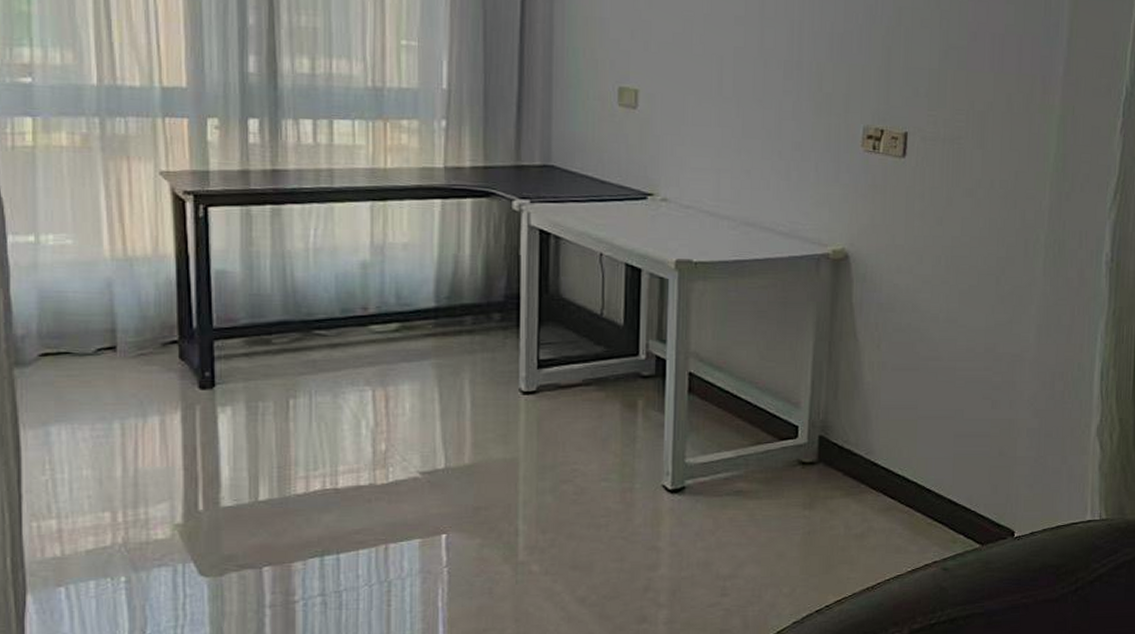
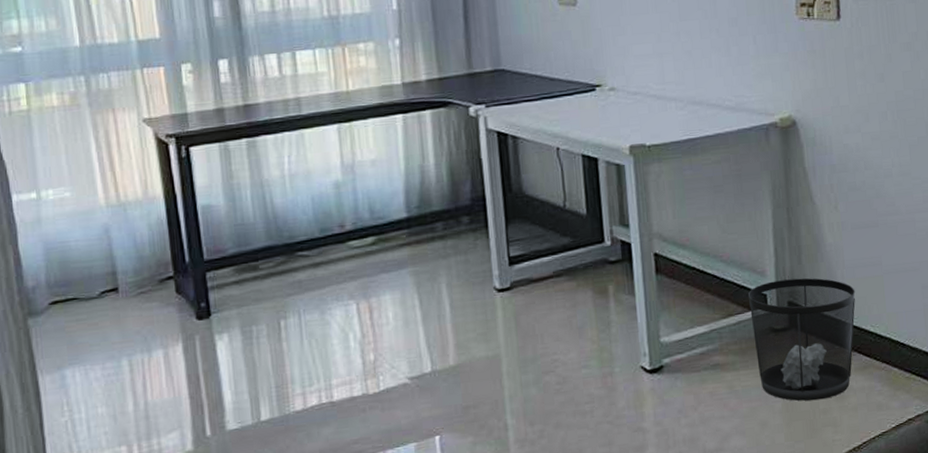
waste bin: none [779,413,888,537] -> present [747,278,856,401]

